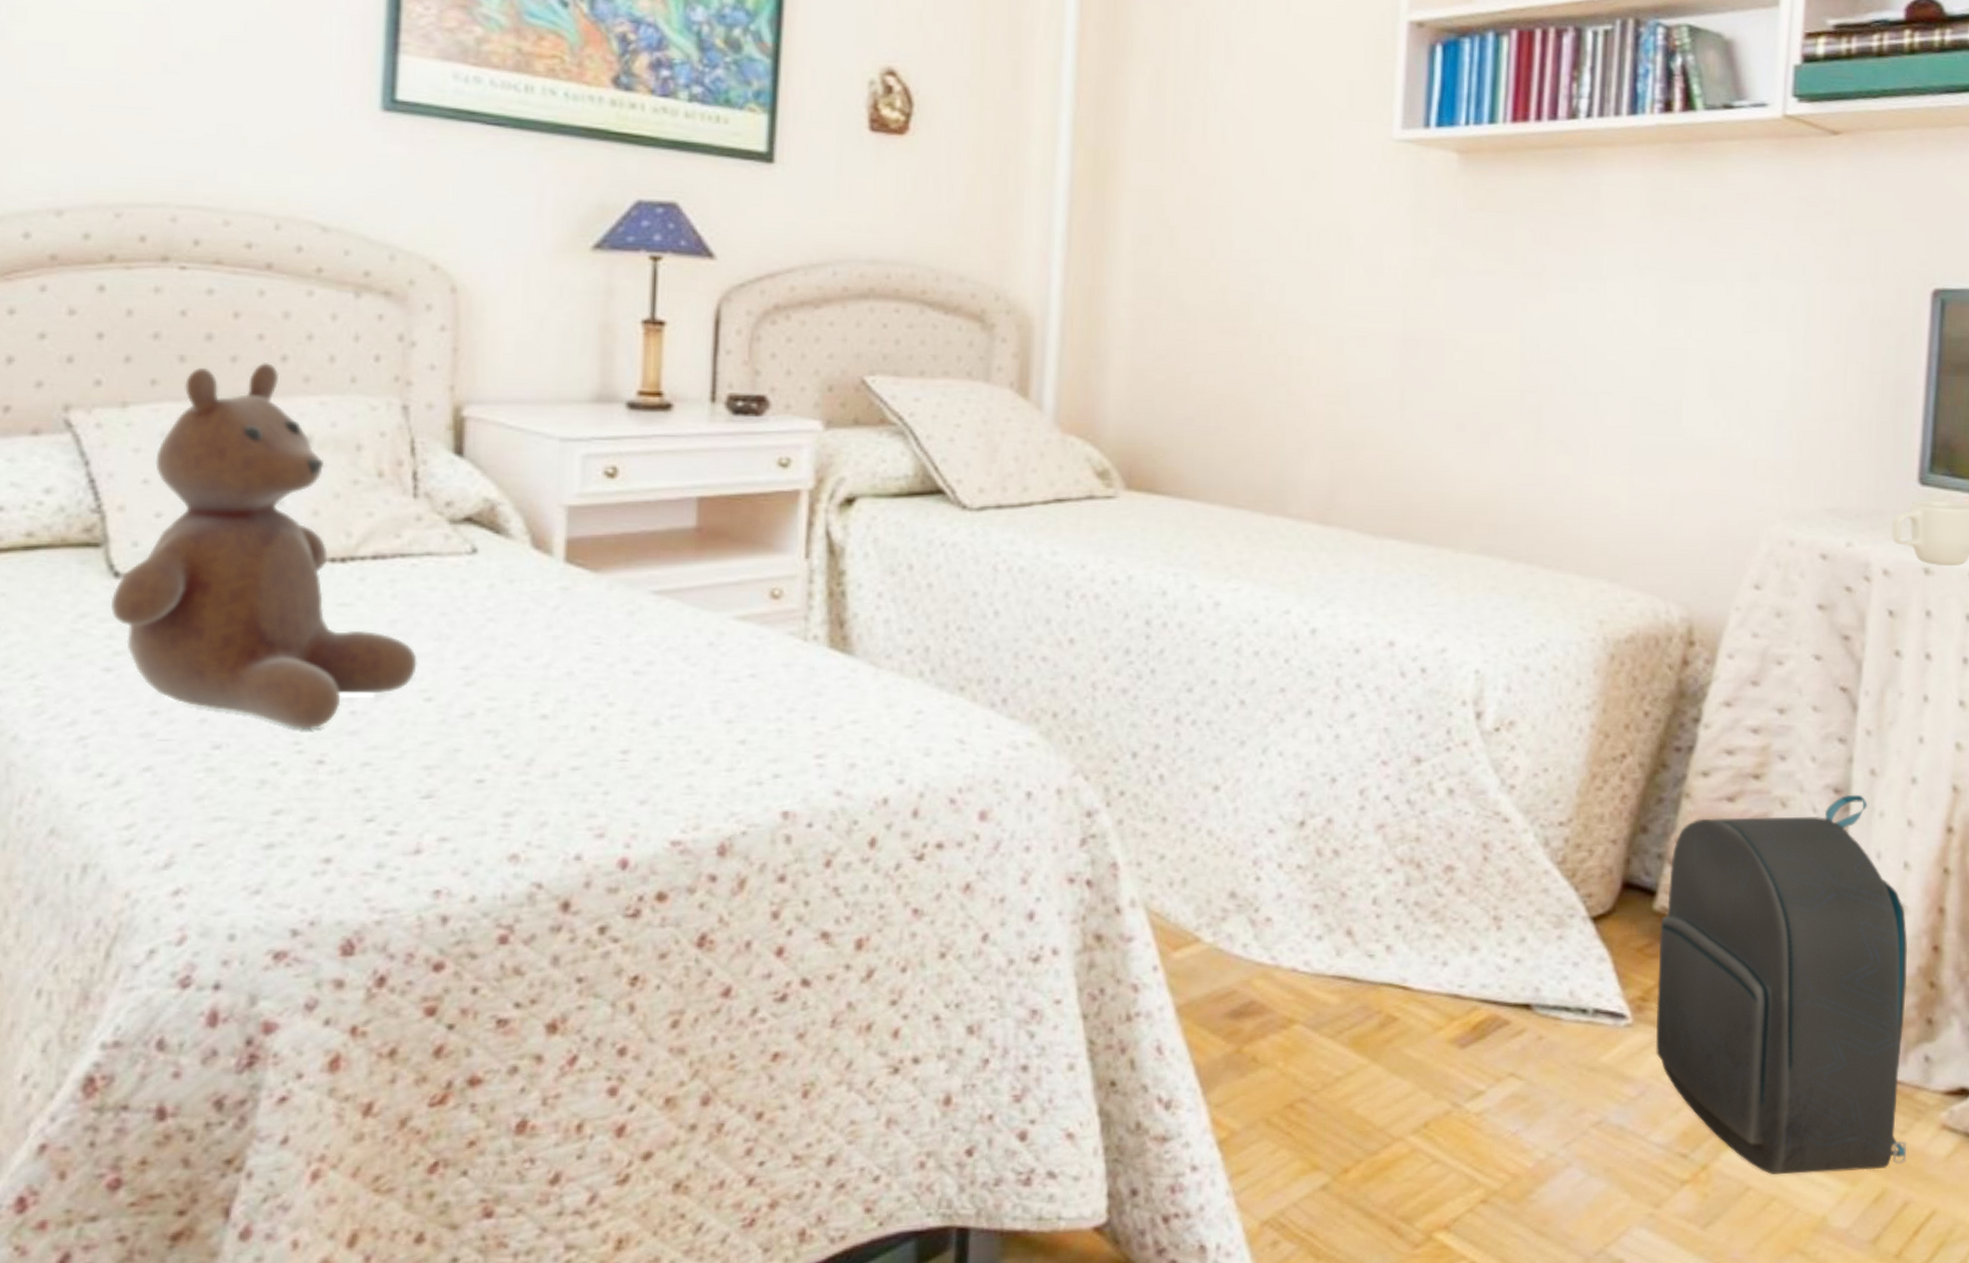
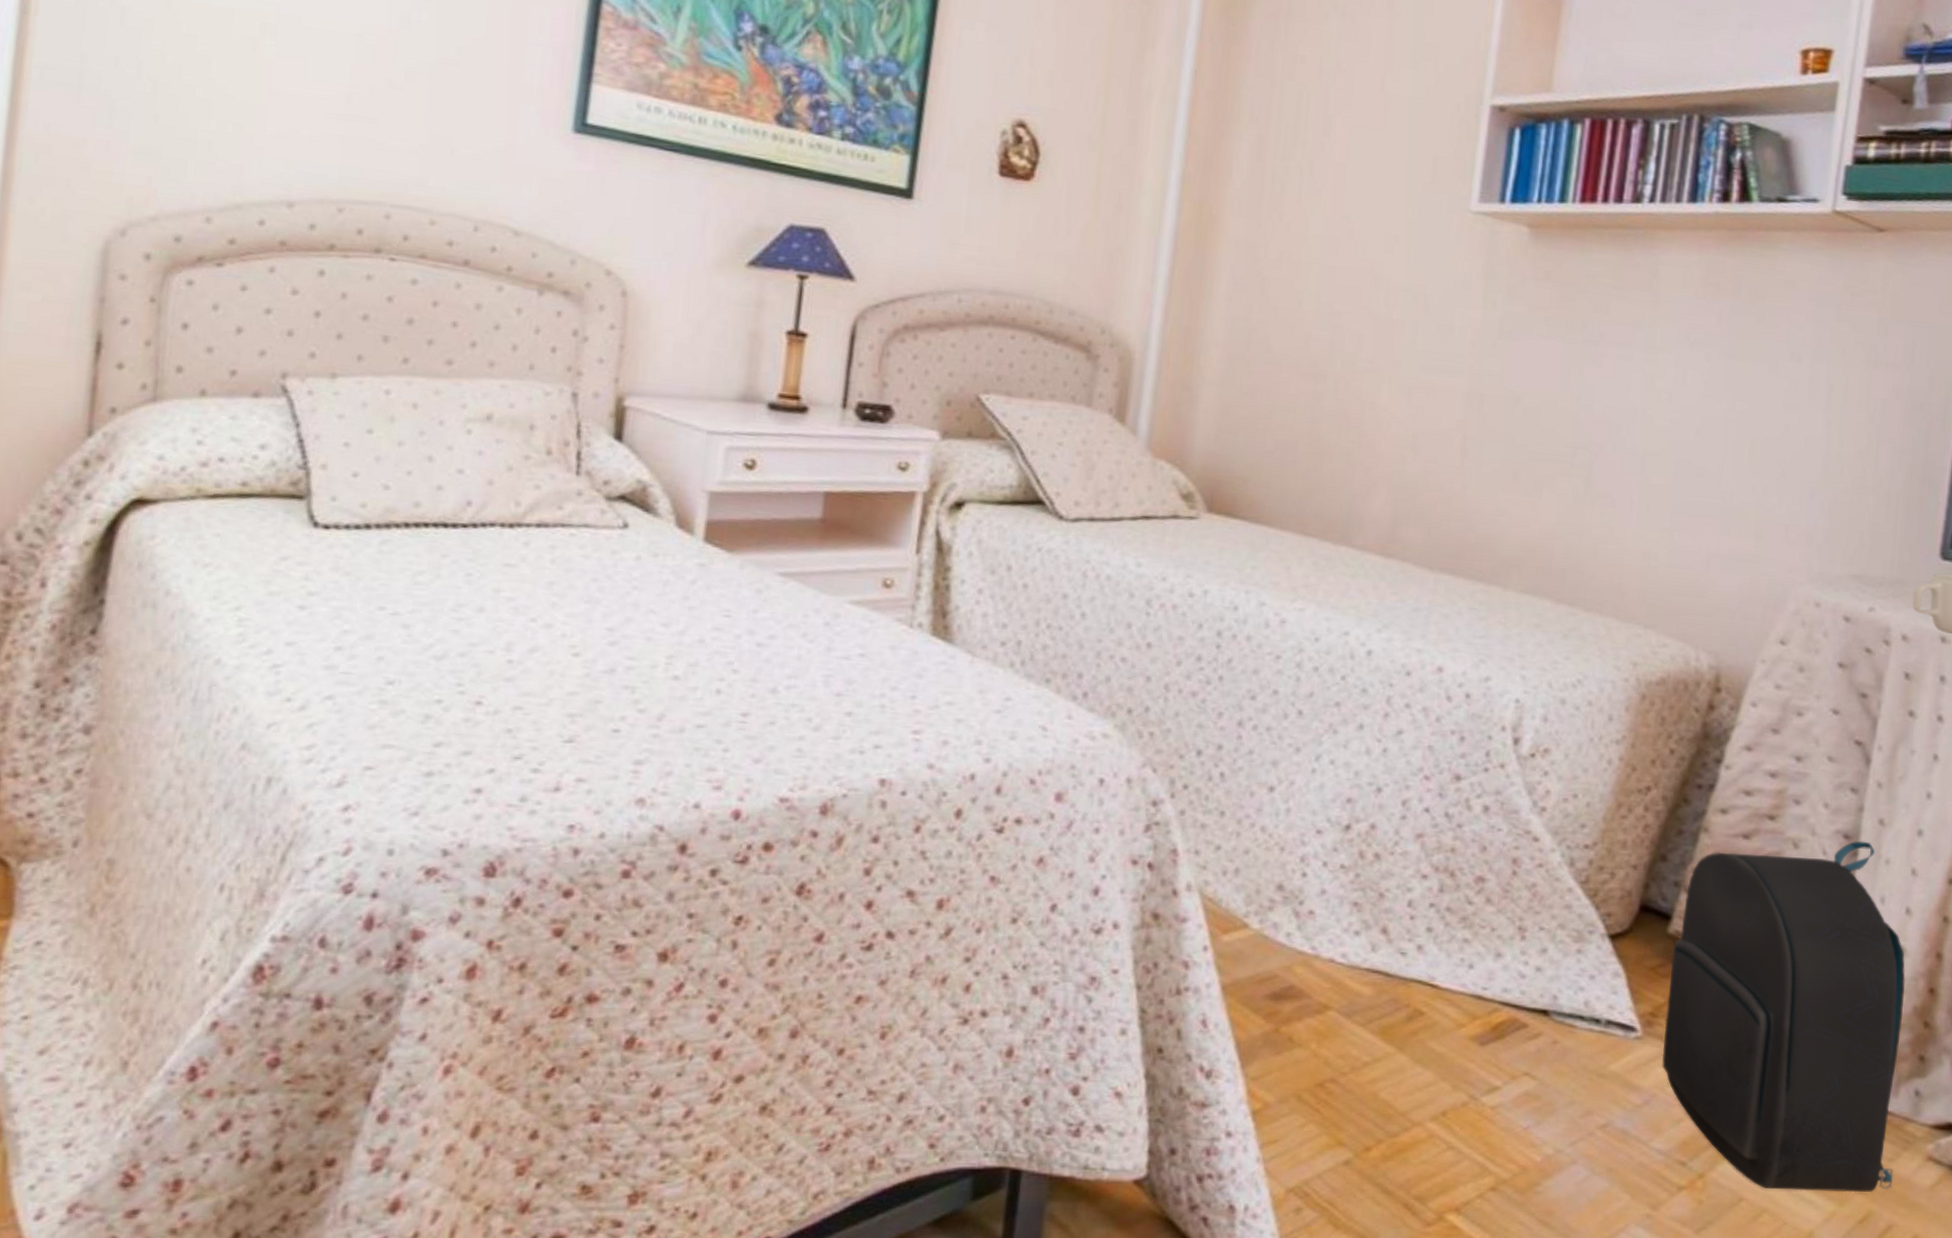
teddy bear: present [111,363,417,728] -> none [309,347,569,673]

